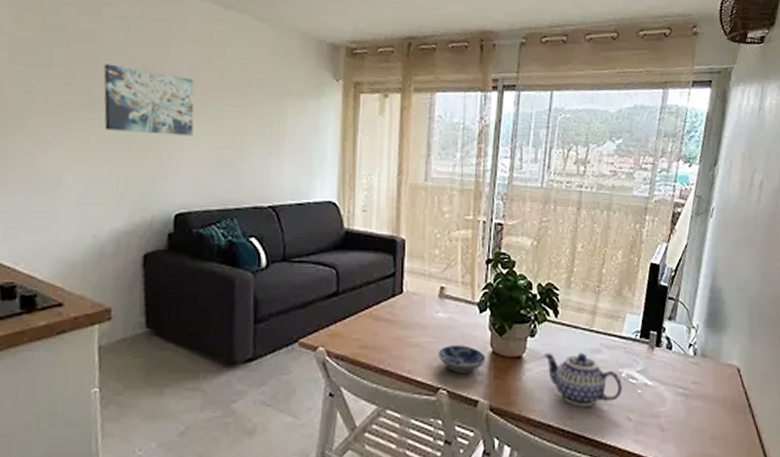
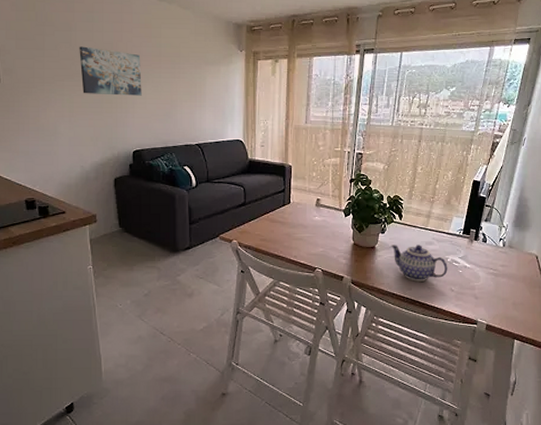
bowl: present [439,345,486,373] -> none [316,239,349,258]

